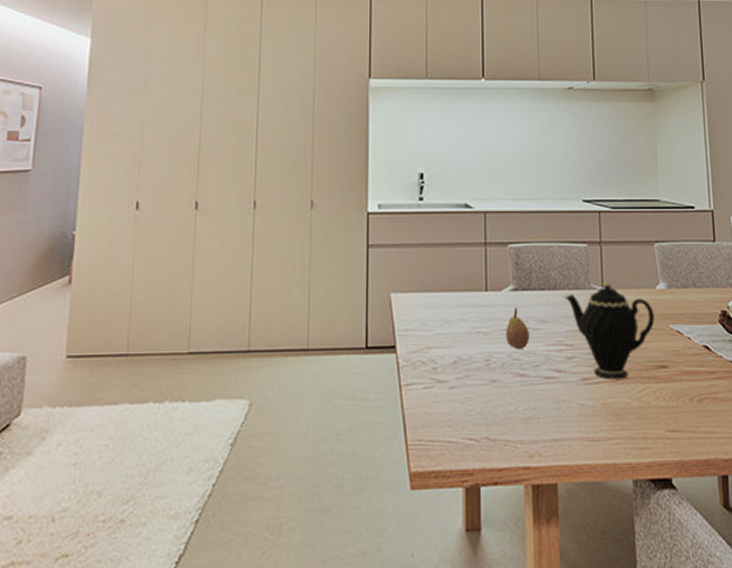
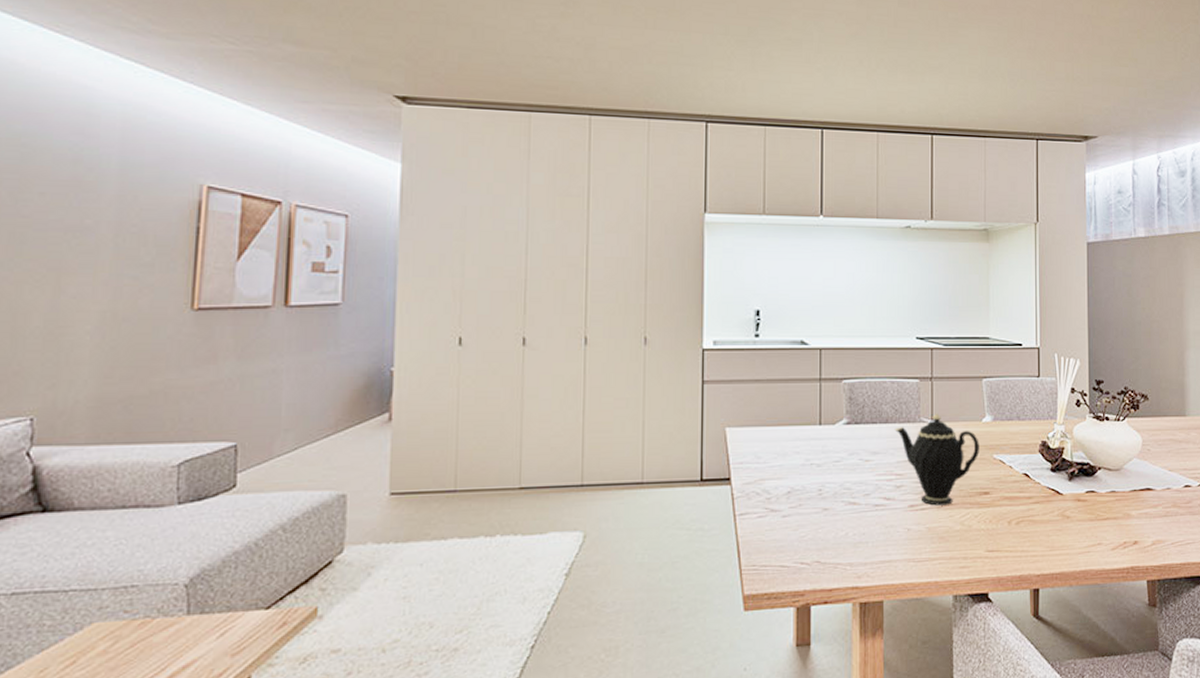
fruit: present [505,307,530,349] -> none [838,440,861,479]

